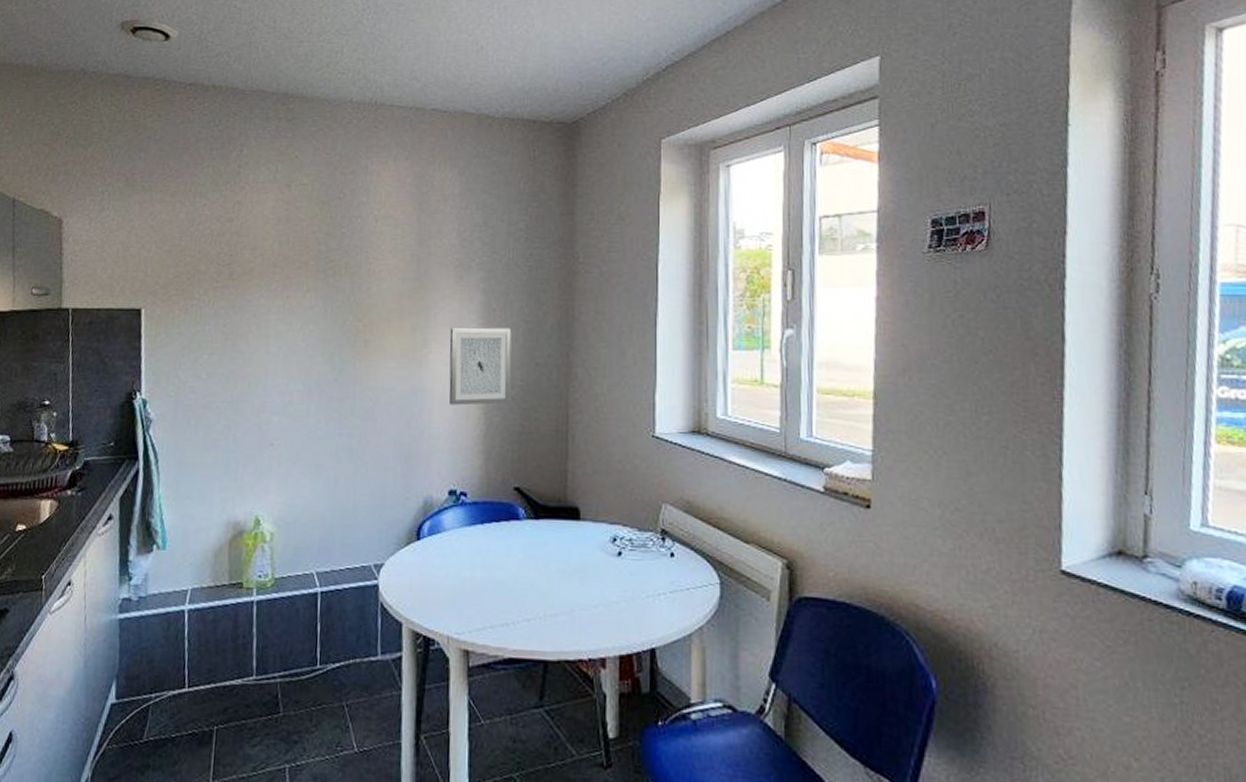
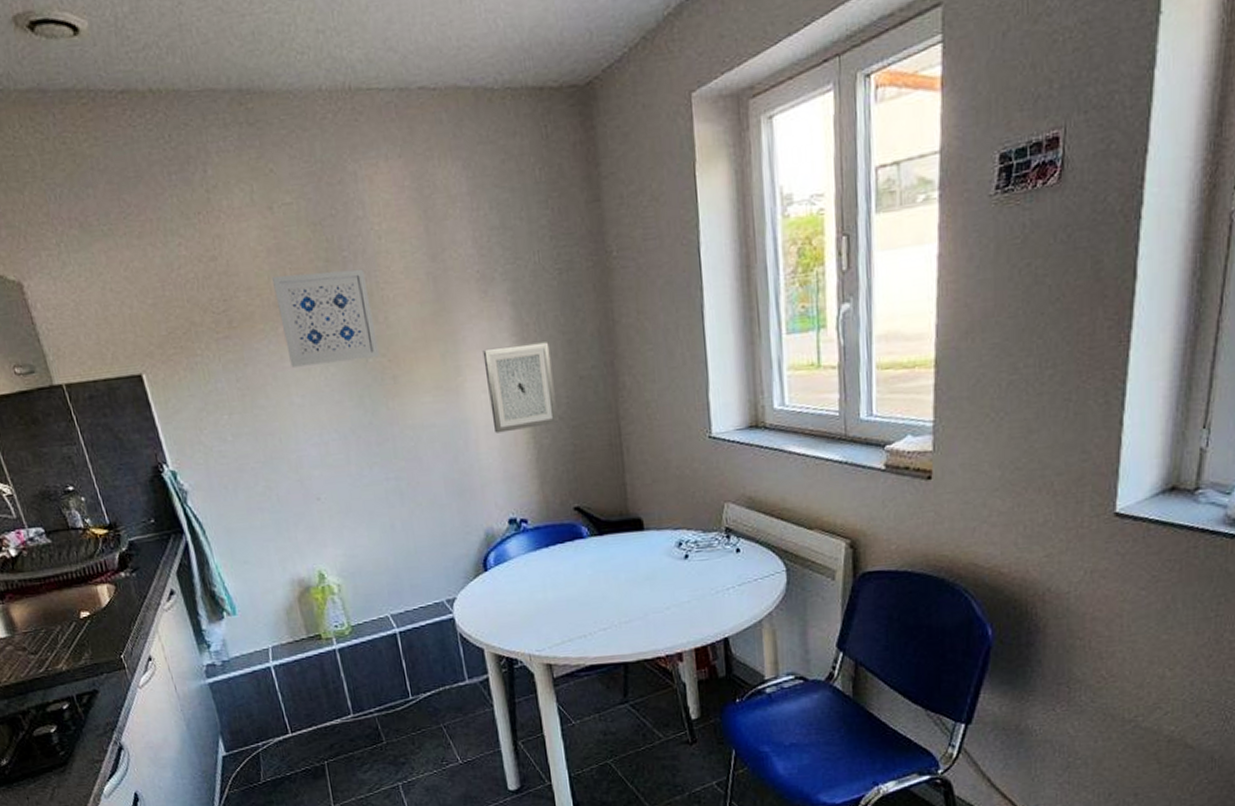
wall art: none [275,241,358,322] -> present [272,268,379,368]

